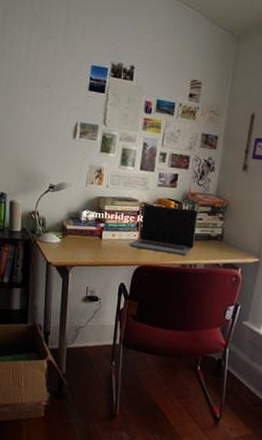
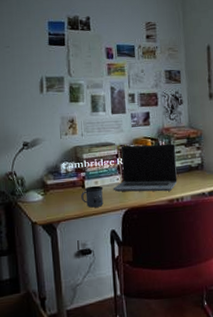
mug: none [97,237,120,259] -> present [81,185,104,208]

